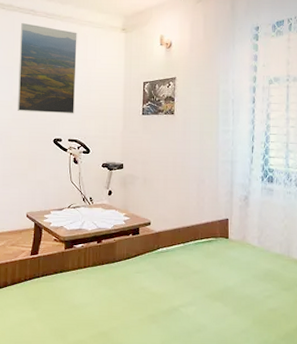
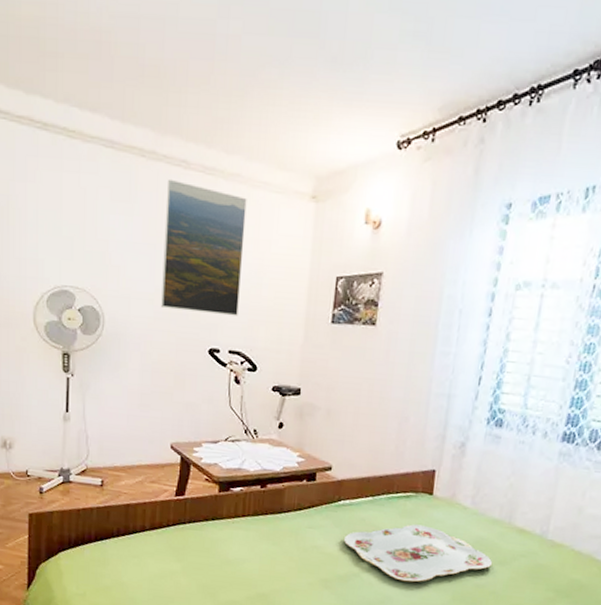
serving tray: none [164,263,280,312] -> present [343,524,493,583]

